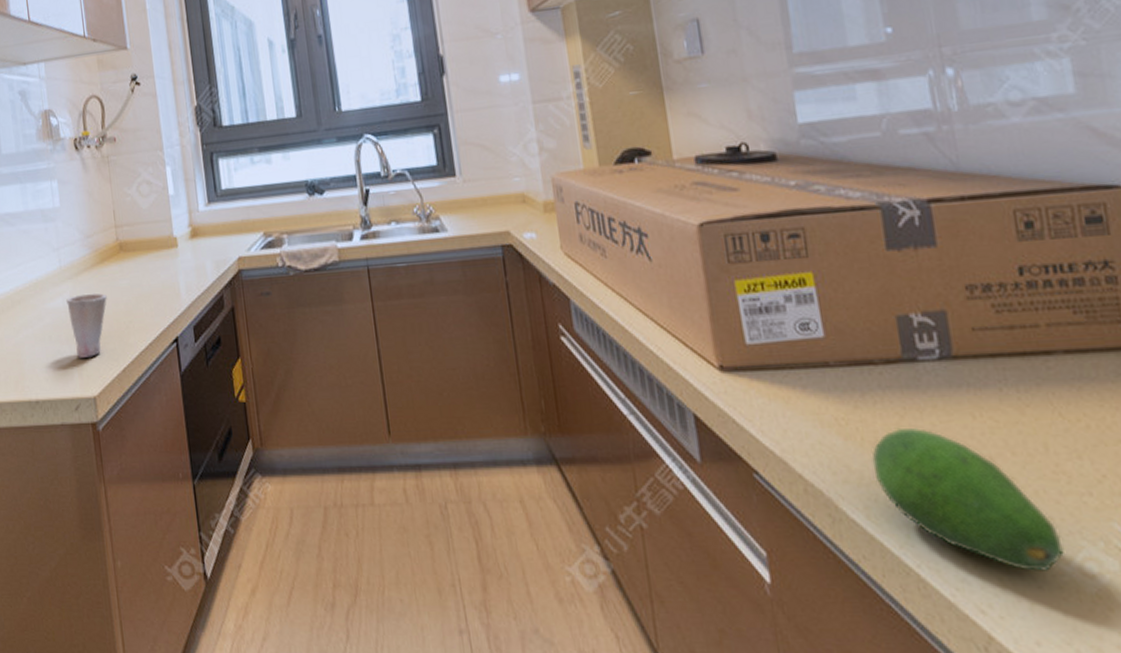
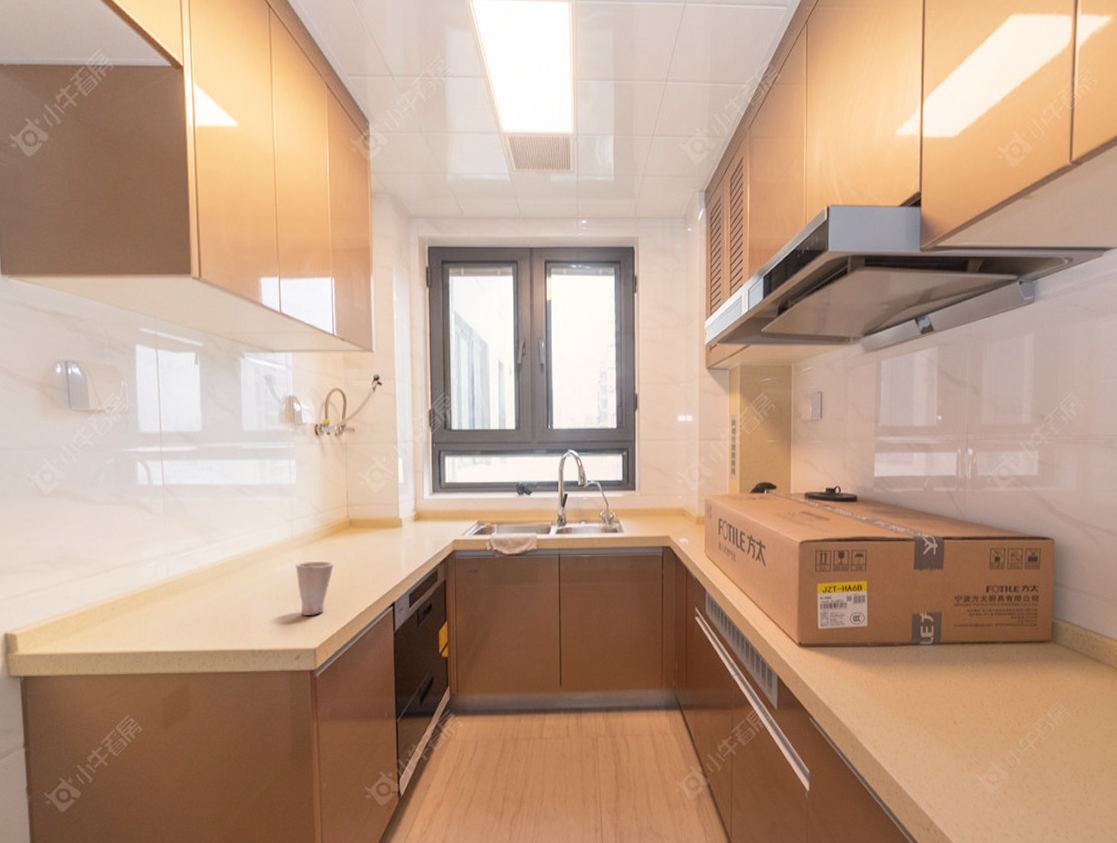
fruit: present [871,427,1064,571] -> none [883,688,981,780]

